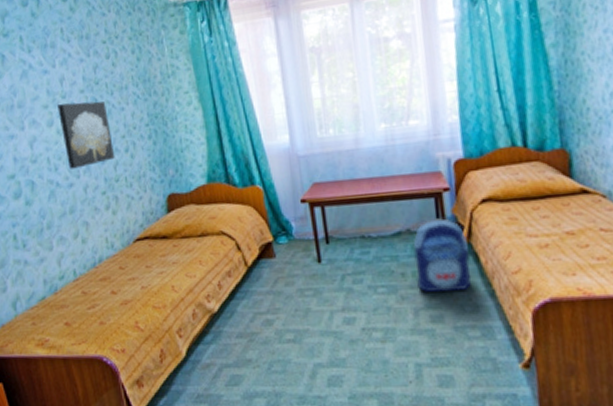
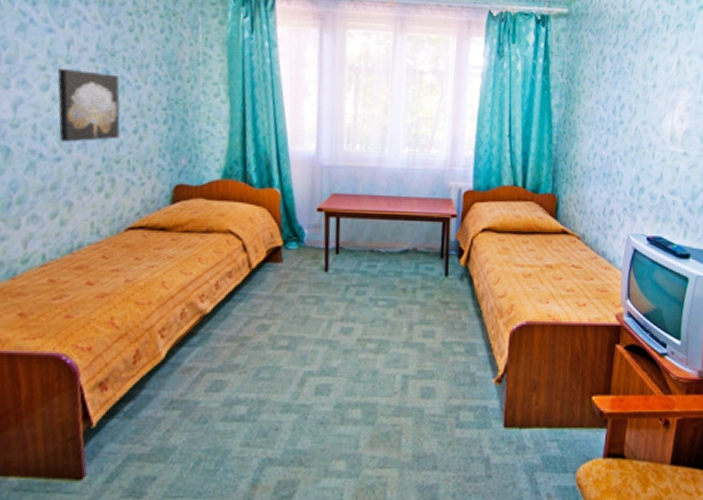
backpack: present [413,218,472,293] -> none [414,241,465,310]

